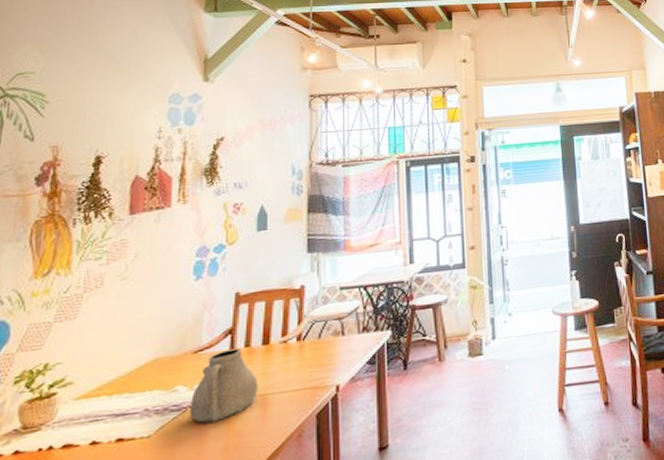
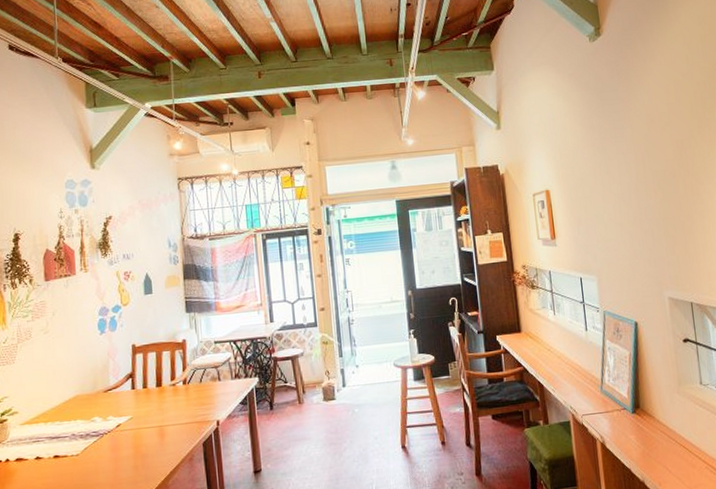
teapot: present [189,348,259,424] -> none [105,389,157,447]

